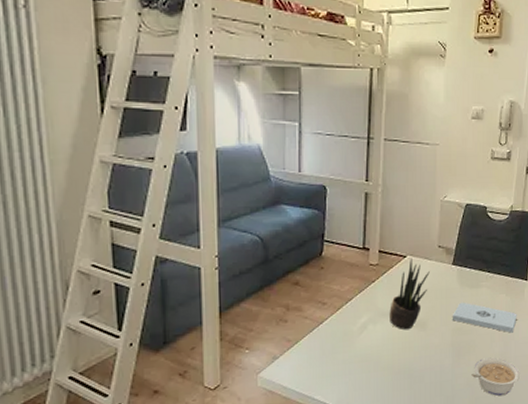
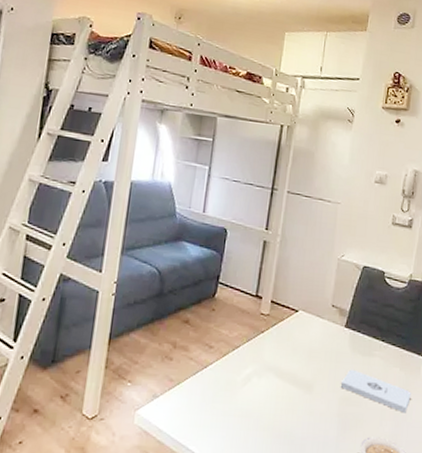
potted plant: present [390,257,430,330] -> none [275,313,321,390]

